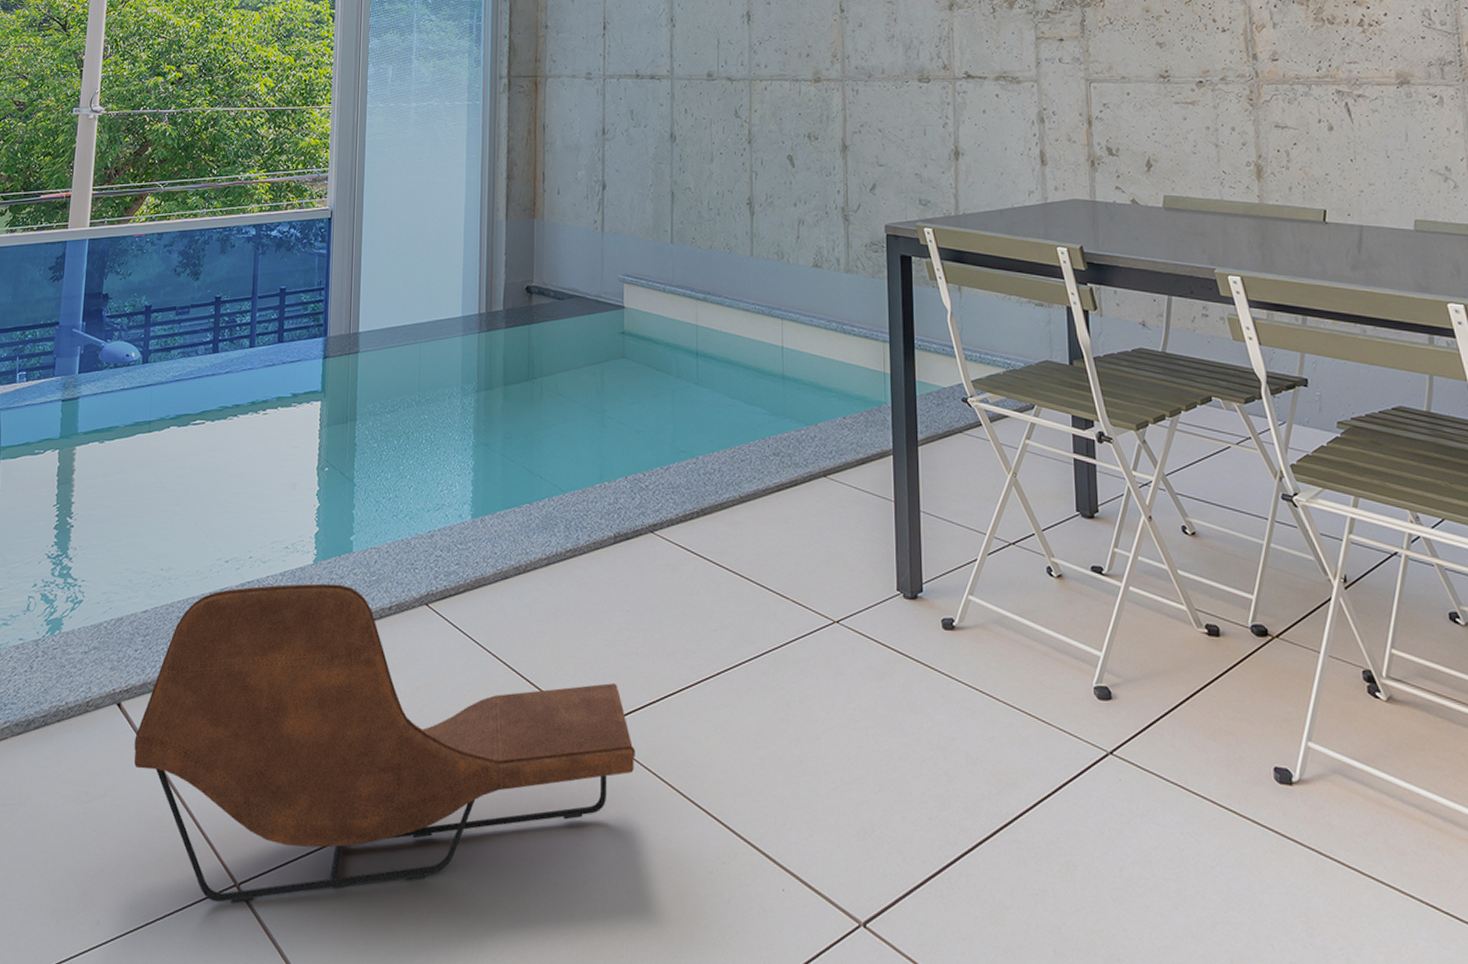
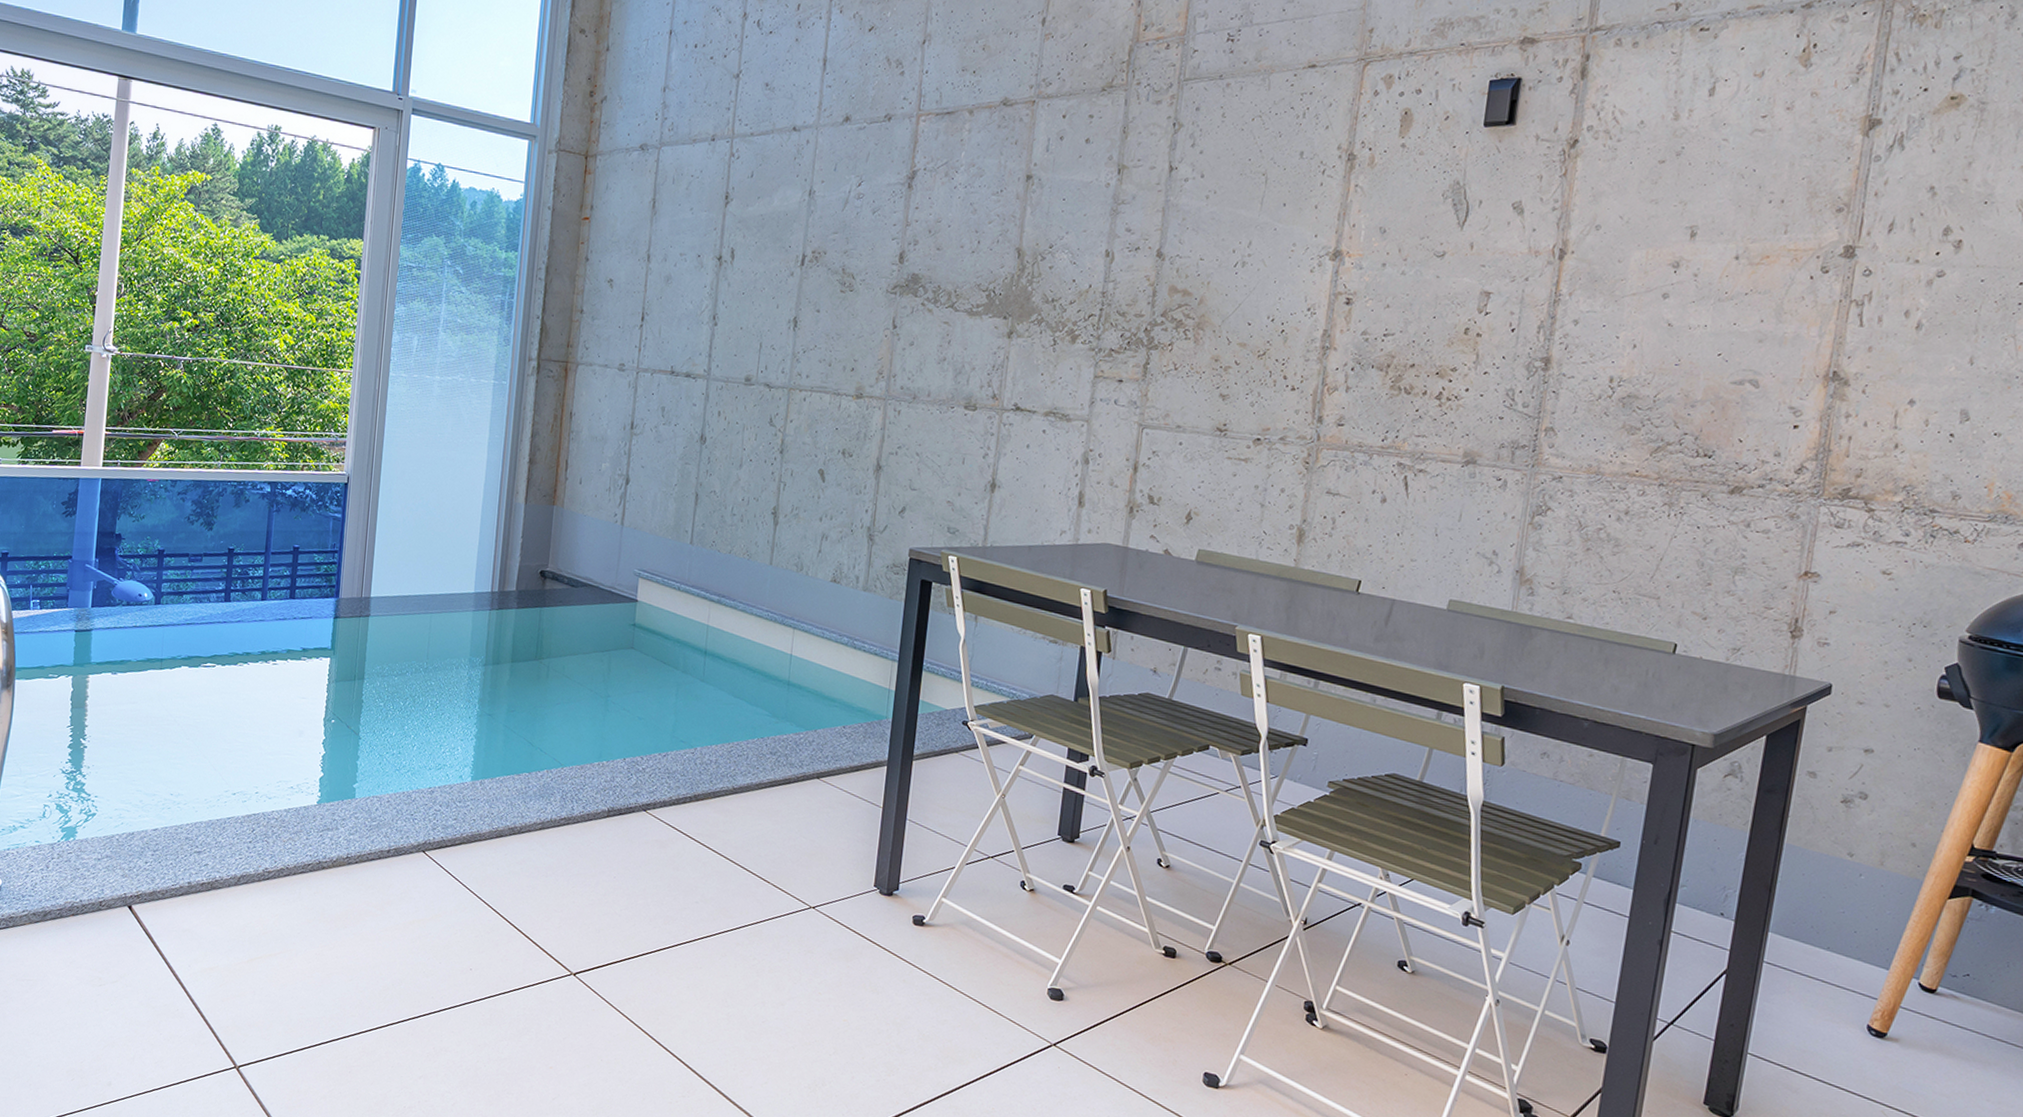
lounge chair: present [134,583,635,904] -> none [144,818,611,1082]

